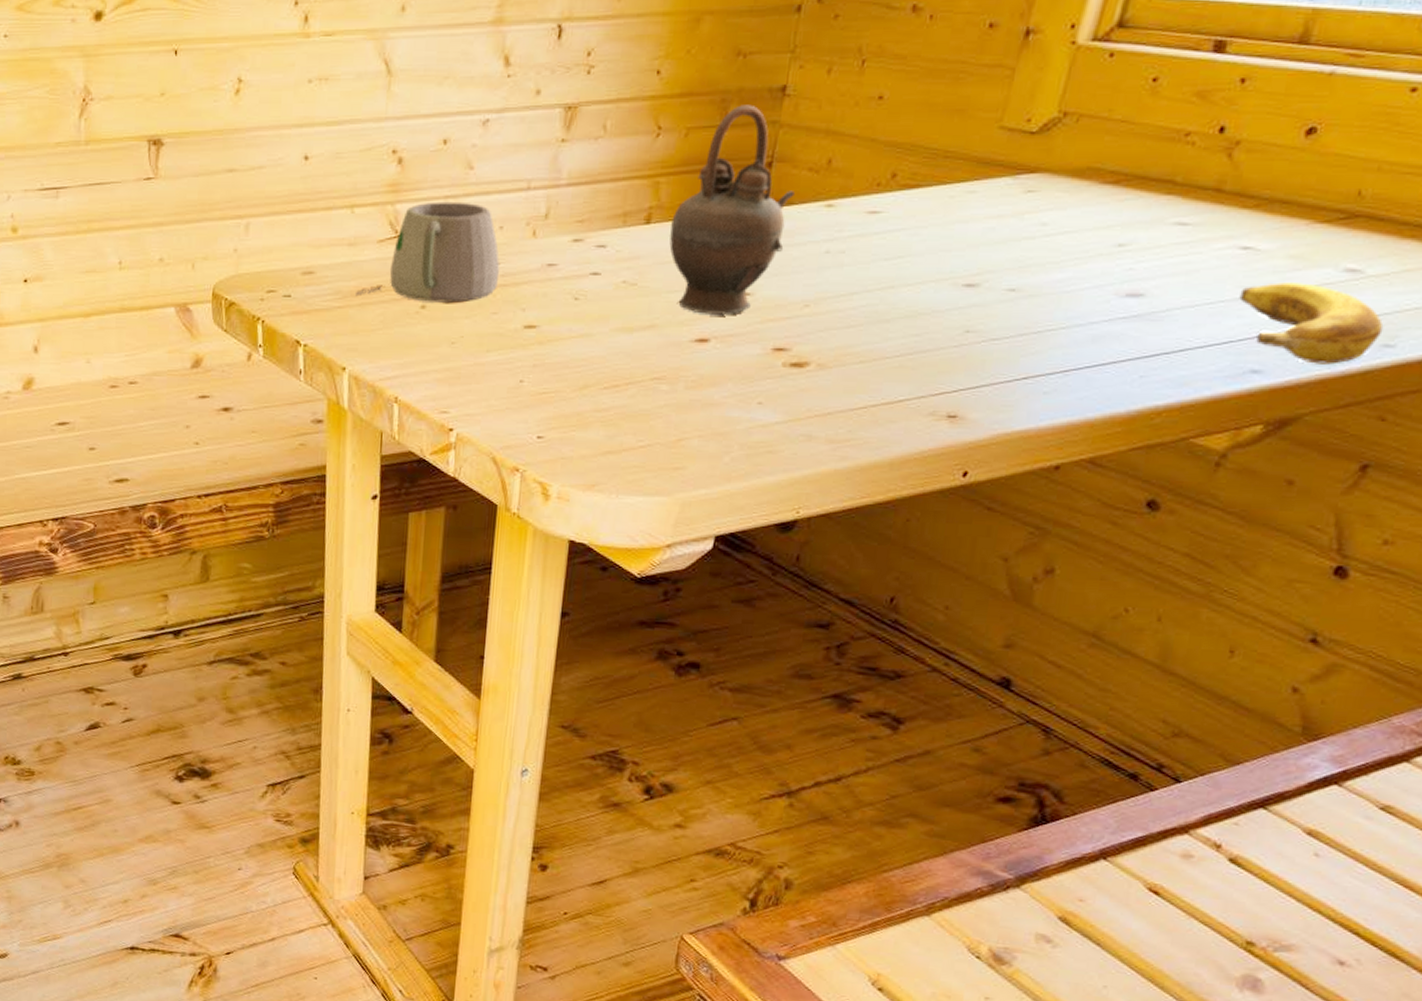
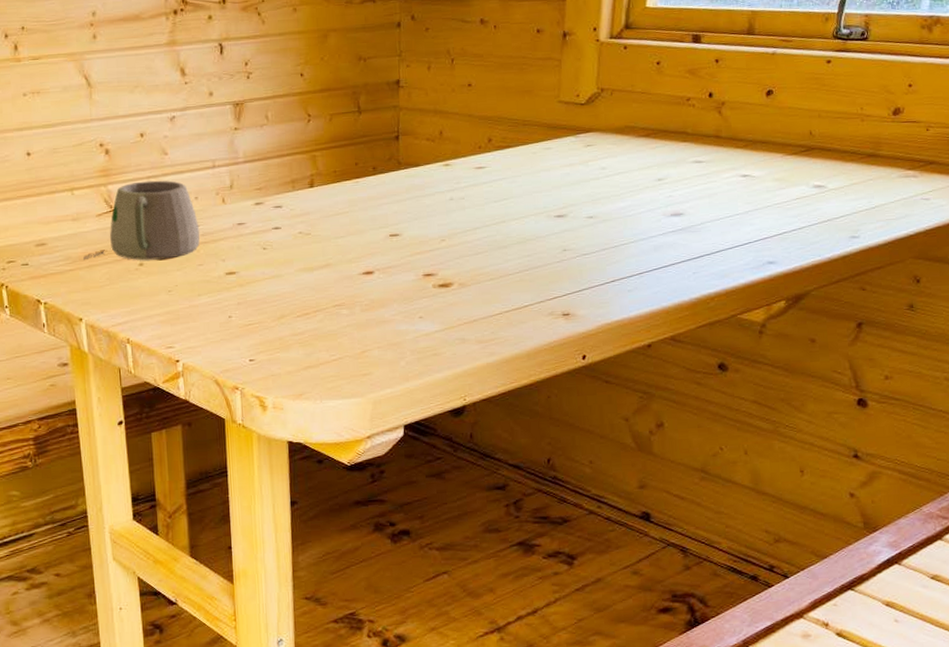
teapot: present [669,104,795,315] -> none [330,95,419,253]
banana: present [1239,282,1384,365] -> none [748,197,849,254]

